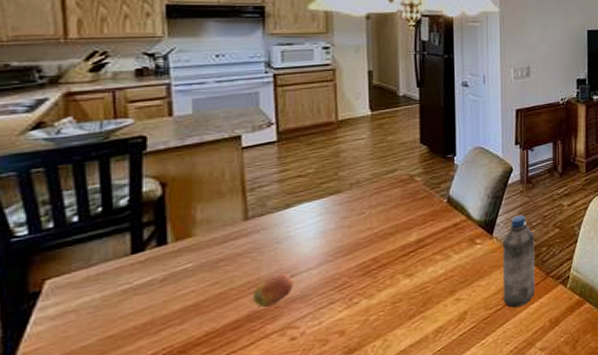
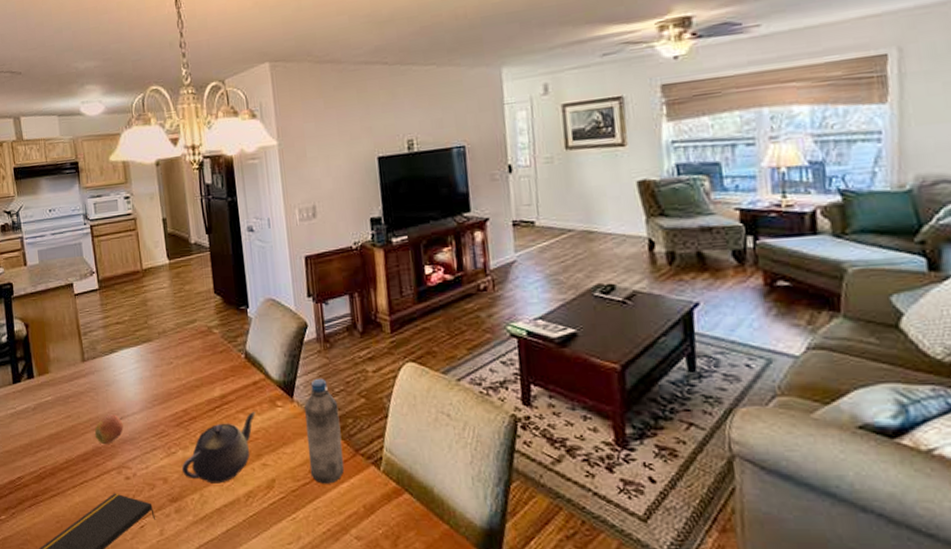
teapot: none [363,251,453,327] -> present [181,411,256,484]

